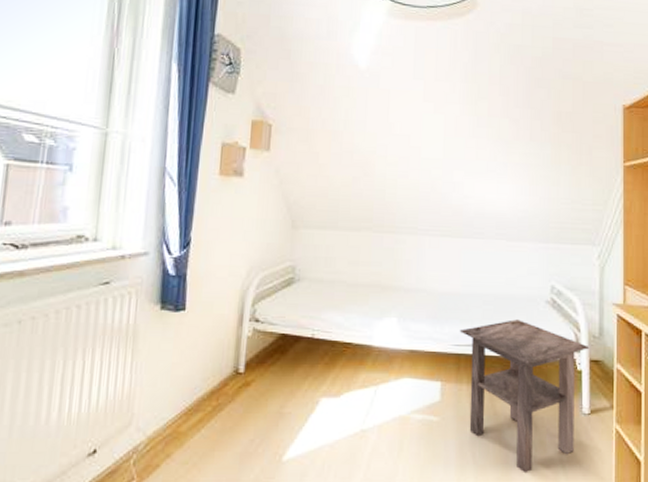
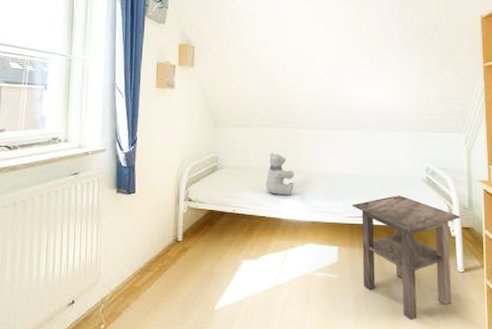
teddy bear: none [354,262,391,318] -> present [265,152,294,196]

